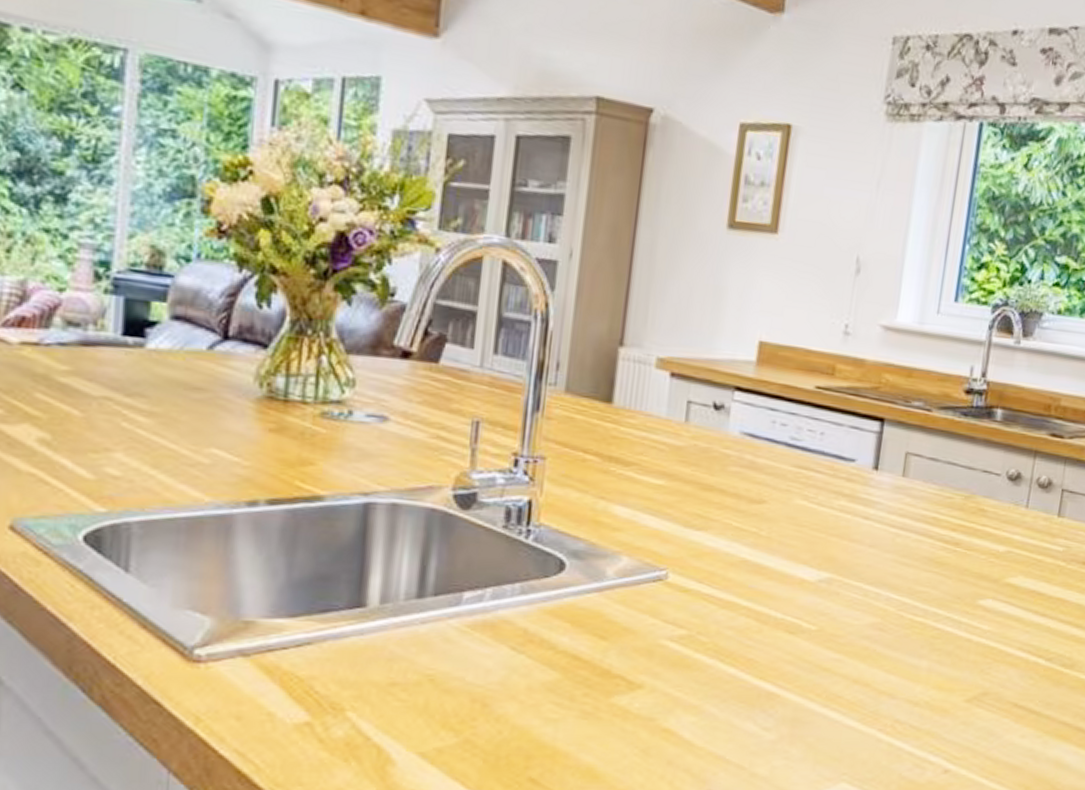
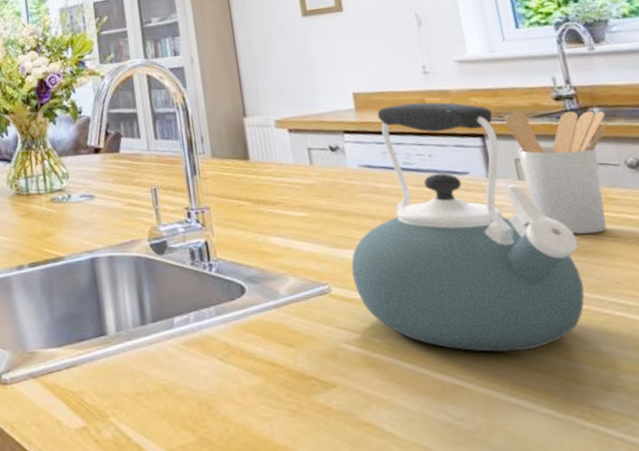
kettle: none [696,366,938,661] -> present [351,102,585,352]
utensil holder: none [907,398,1007,544] -> present [504,111,607,234]

